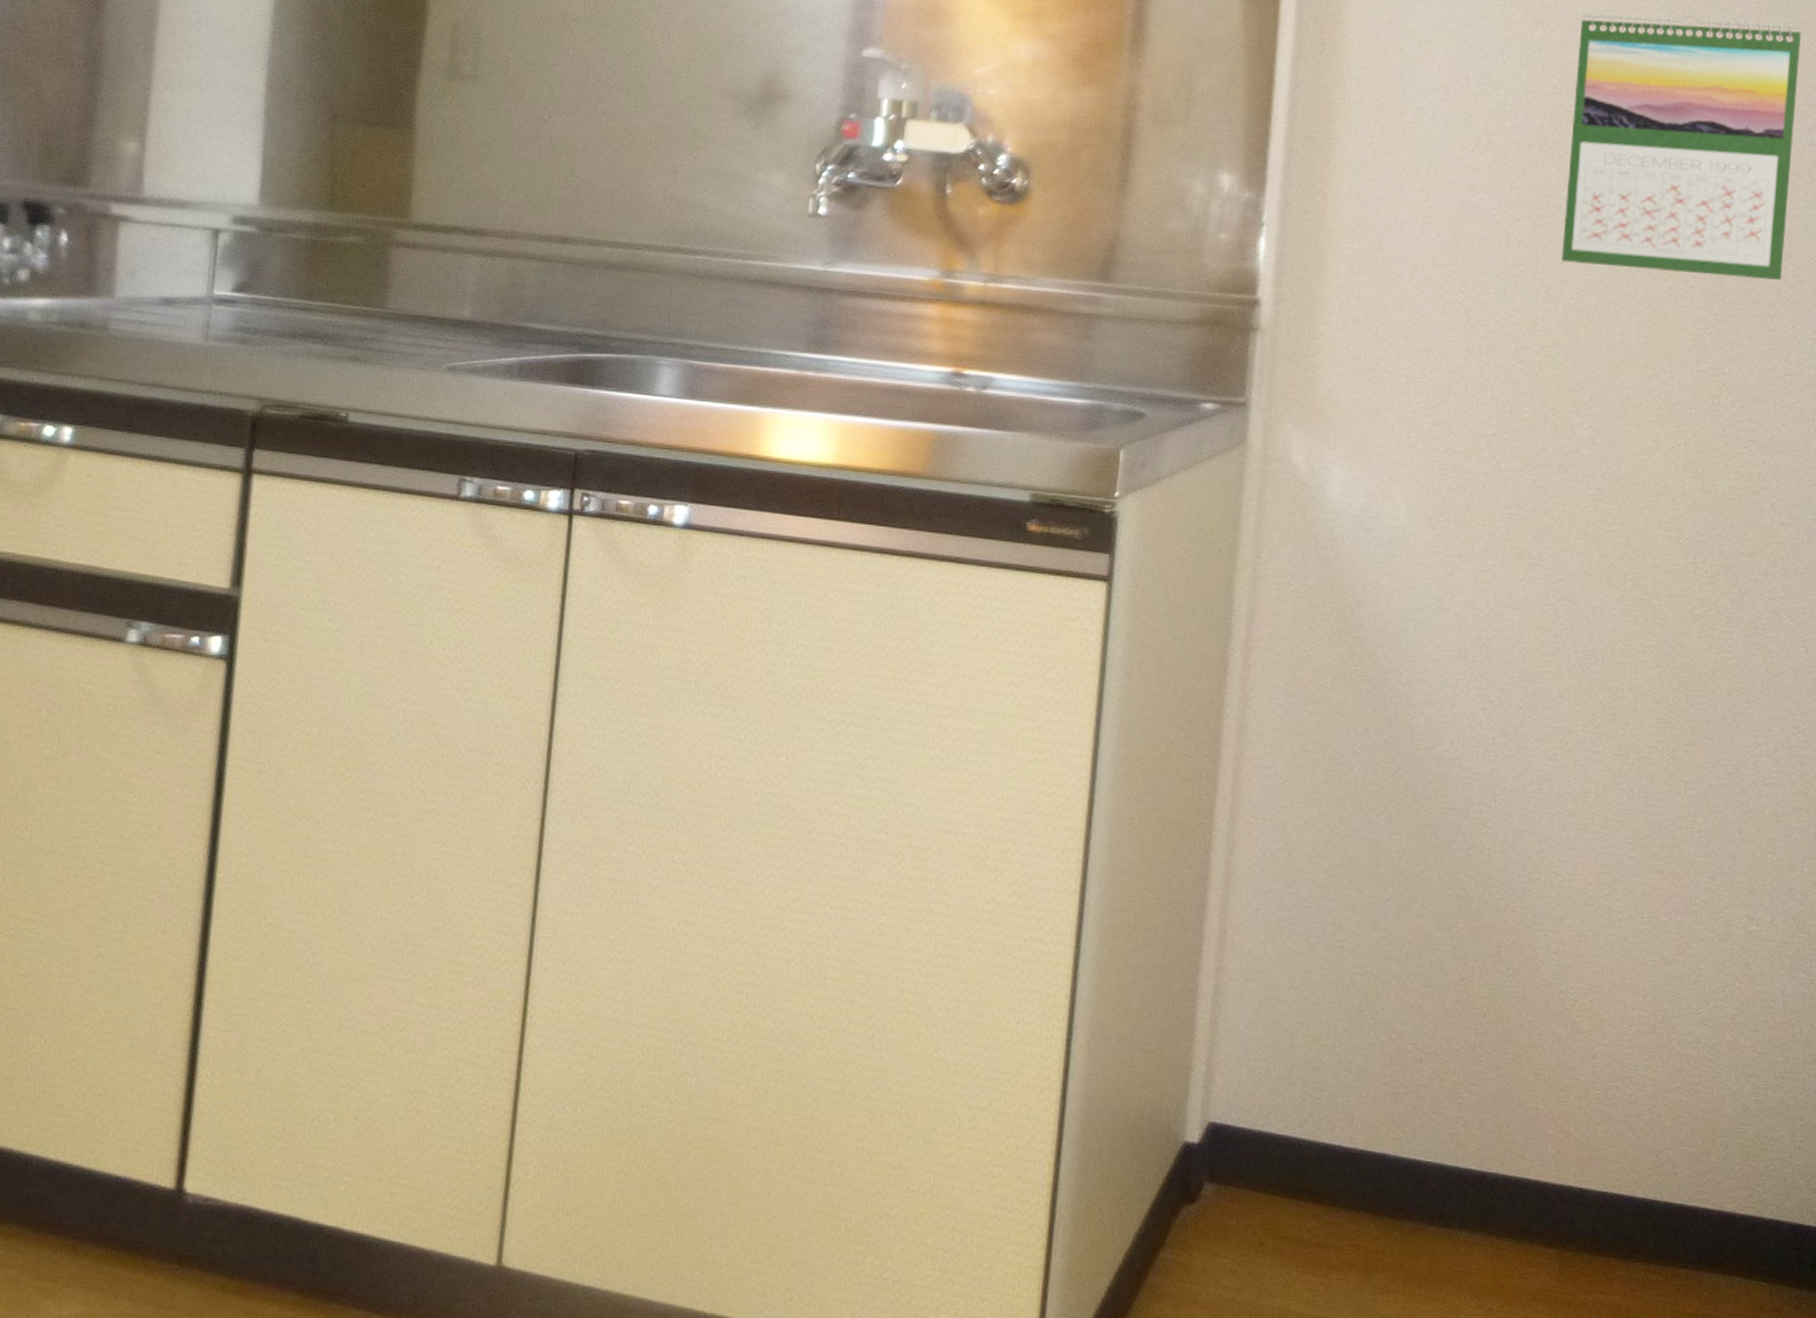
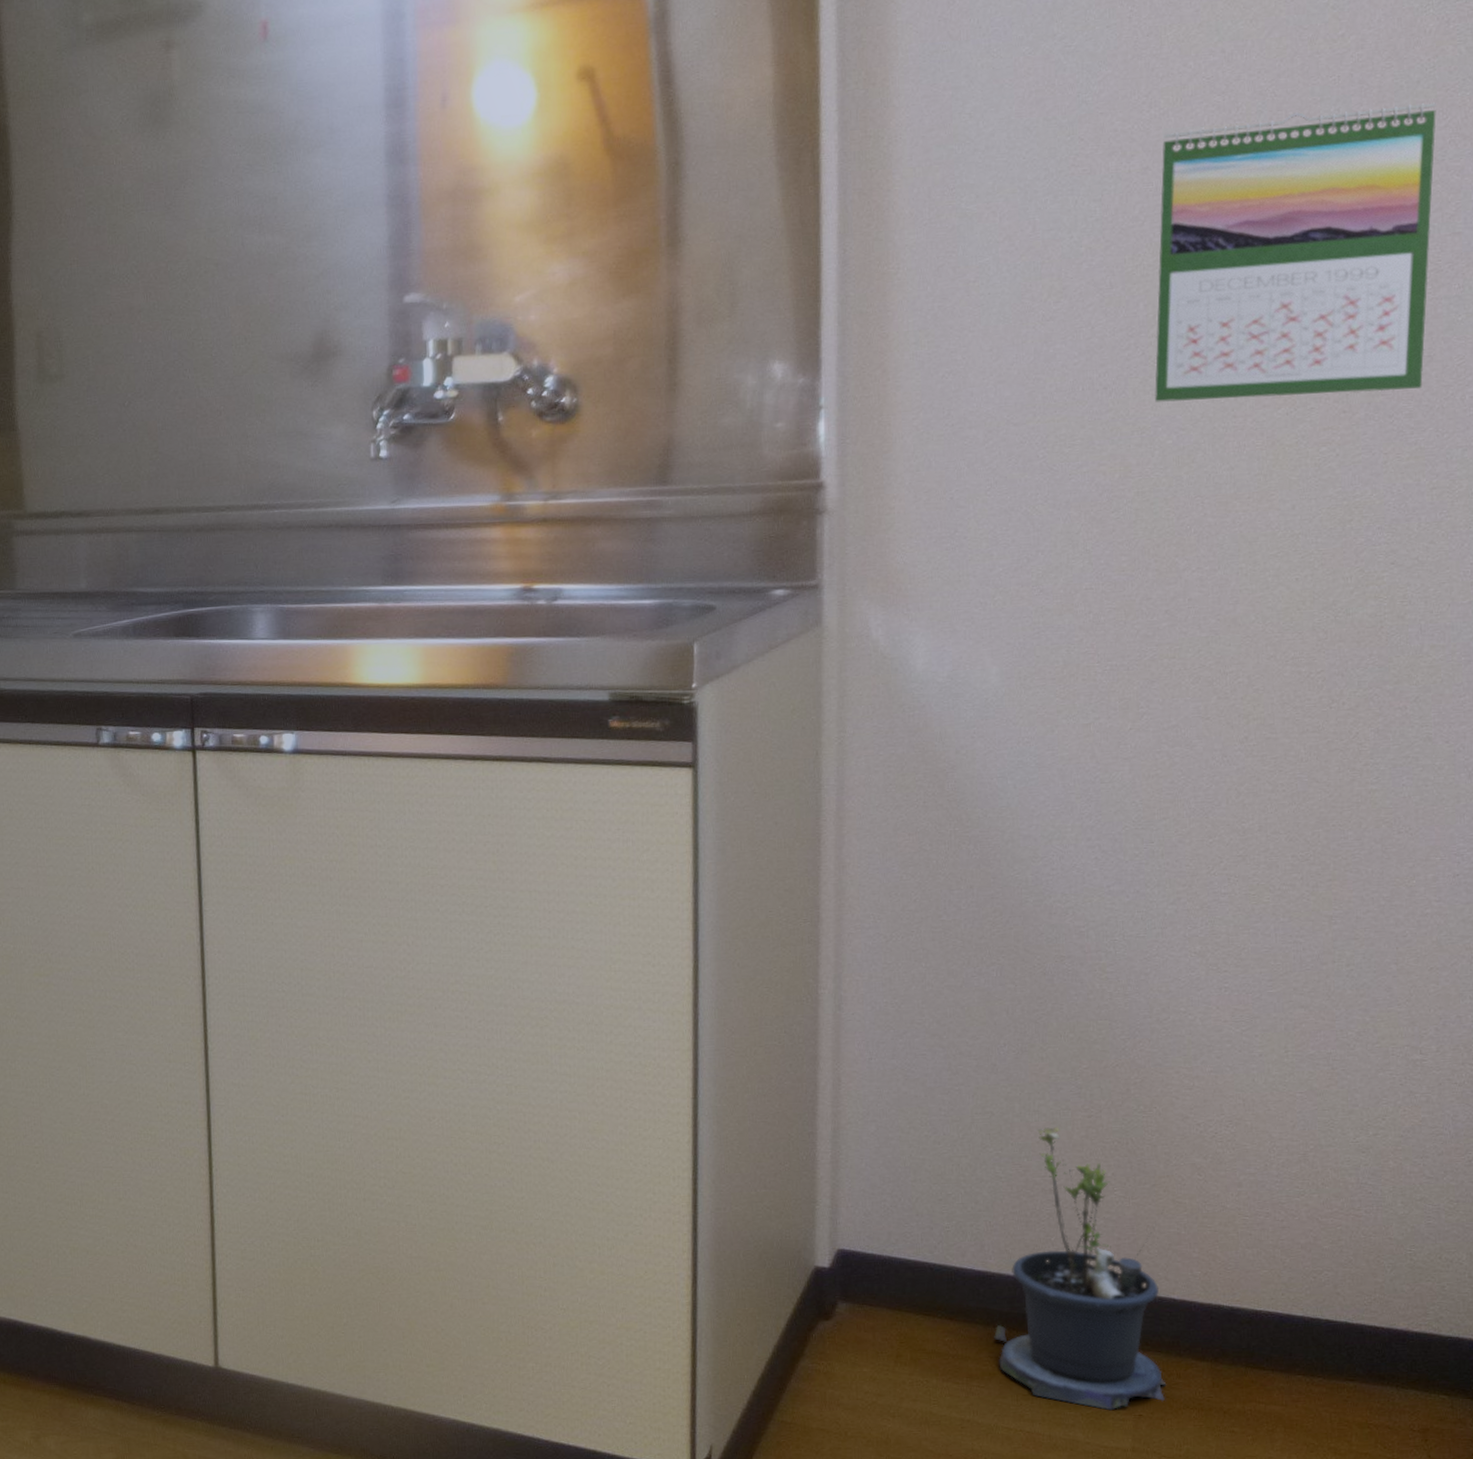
potted plant: none [1356,989,1524,1305] -> present [994,1126,1167,1411]

